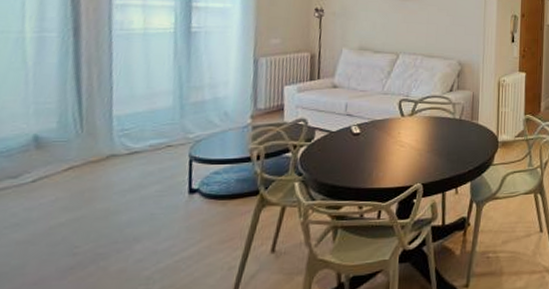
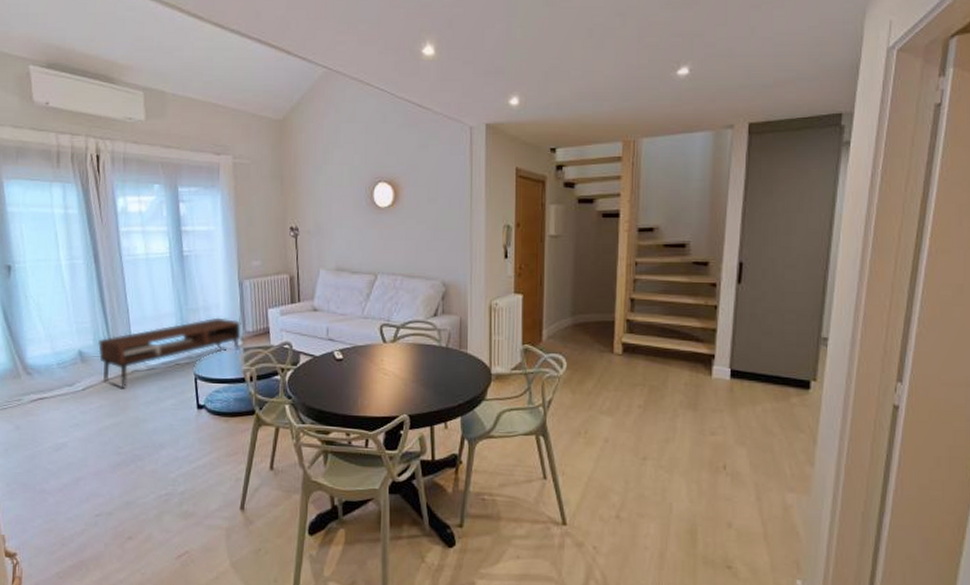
coffee table: none [63,95,253,176] -> present [97,317,242,388]

